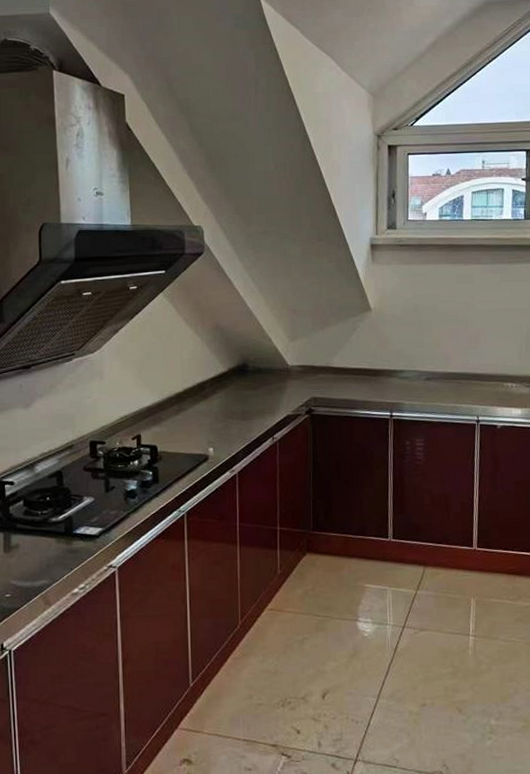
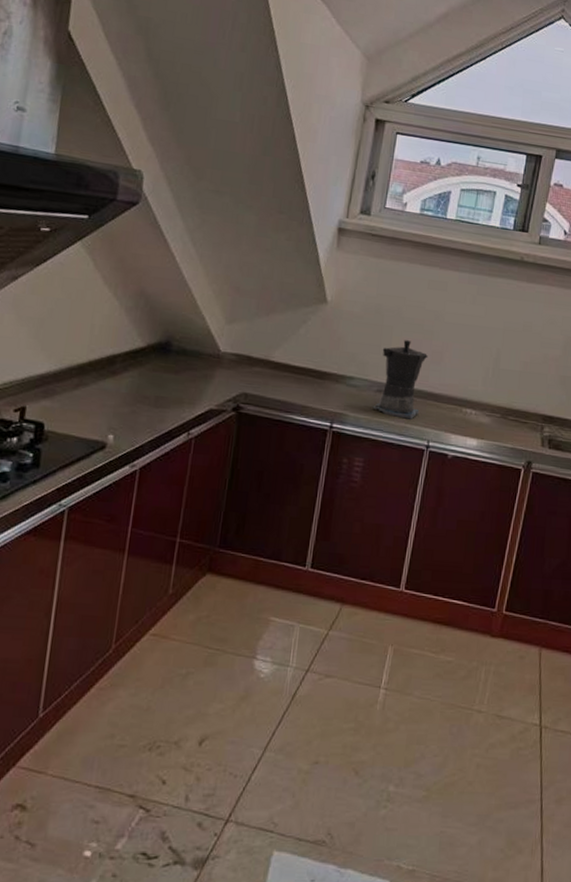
coffee maker: none [424,331,466,400] -> present [372,340,429,420]

